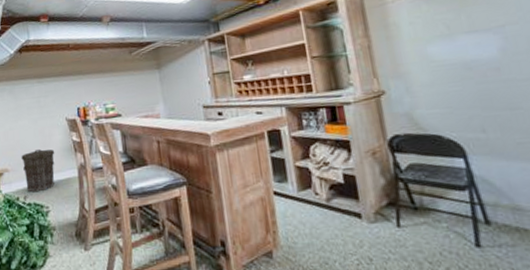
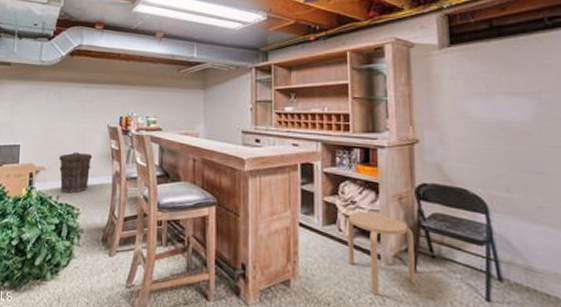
stool: none [322,171,401,256] -> present [347,211,416,296]

